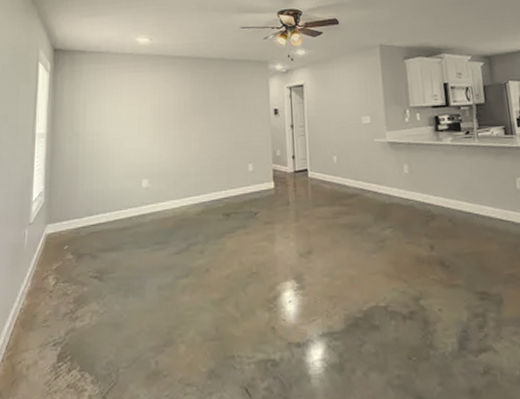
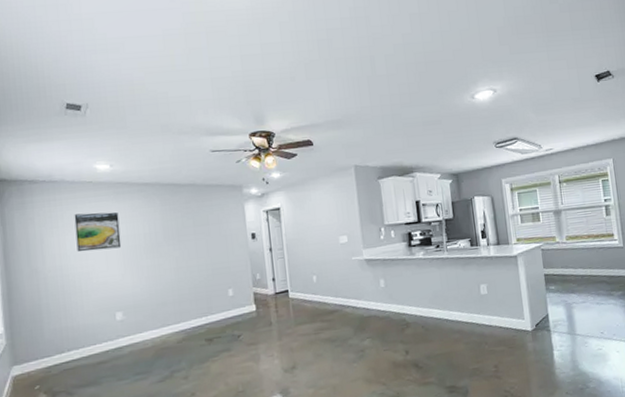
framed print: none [114,82,153,119] -> present [74,212,122,252]

